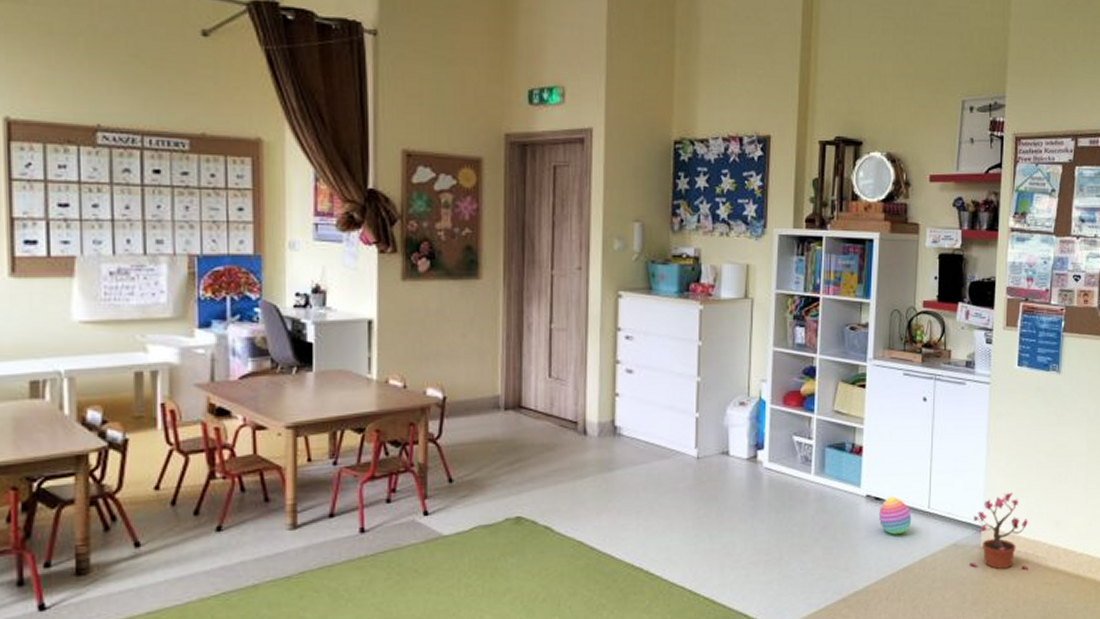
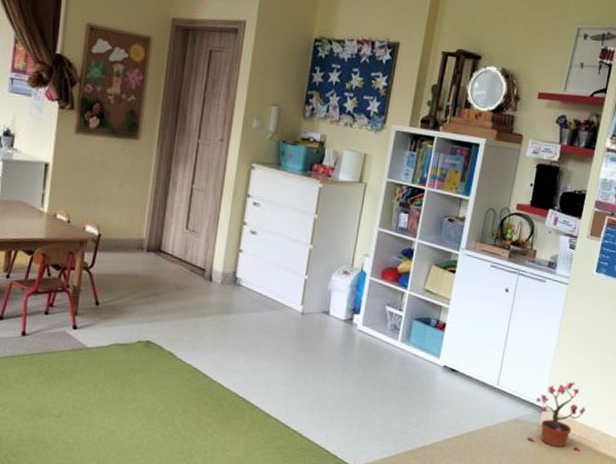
stacking toy: present [878,496,912,535] -> none [451,370,482,404]

